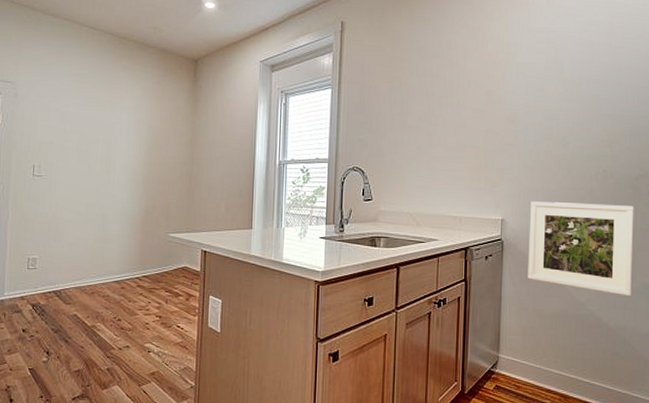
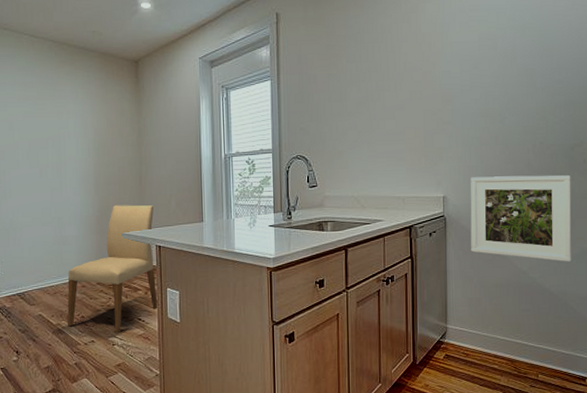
chair: none [102,206,202,340] -> present [67,205,158,333]

